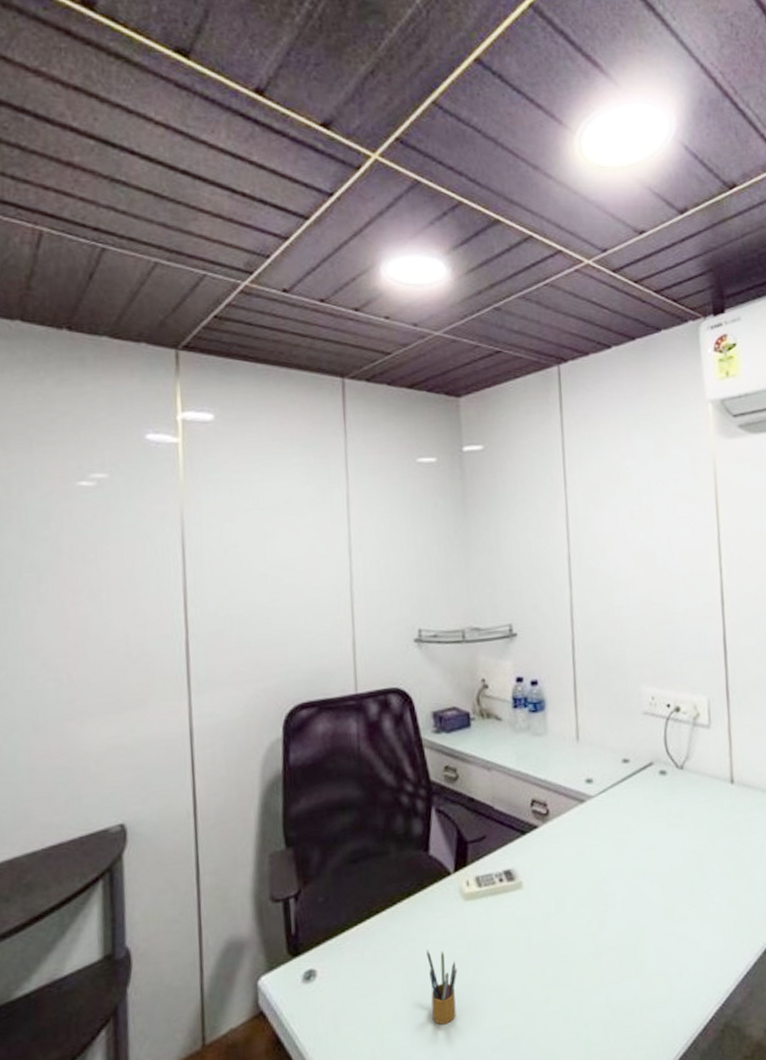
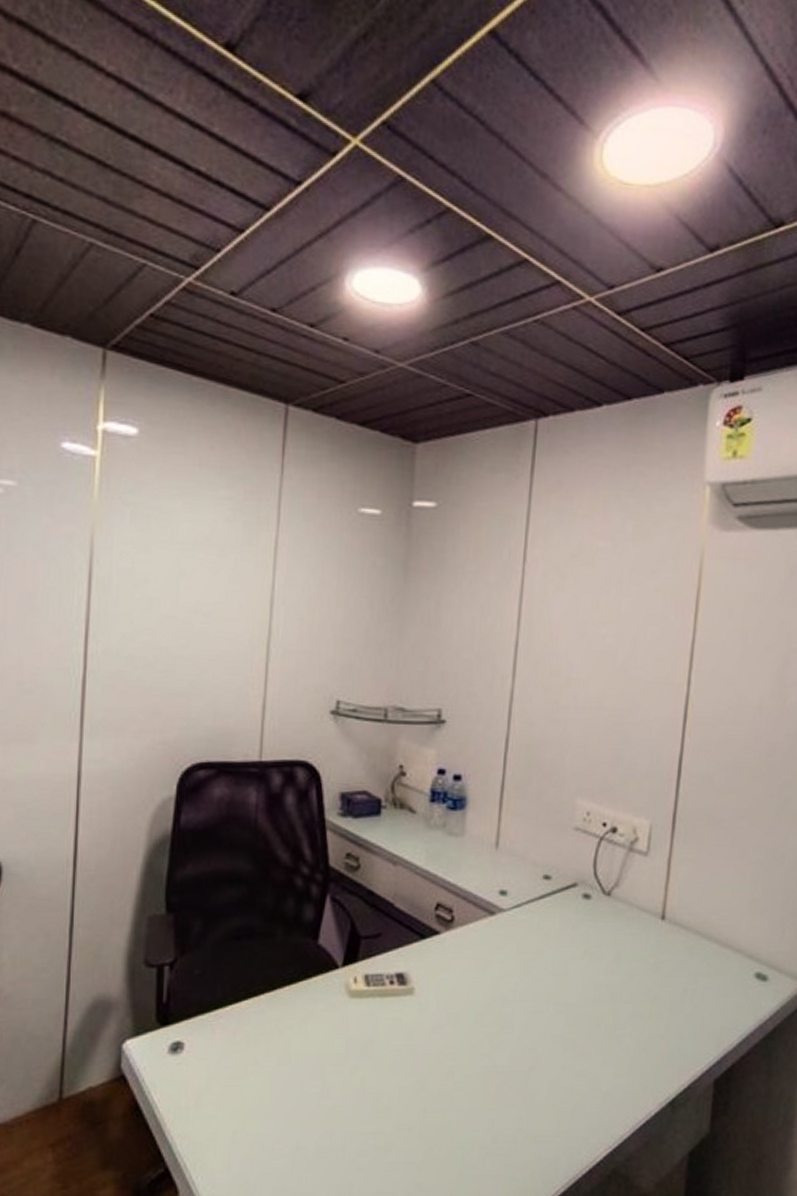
pencil box: present [426,949,458,1025] -> none [300,1041,333,1120]

